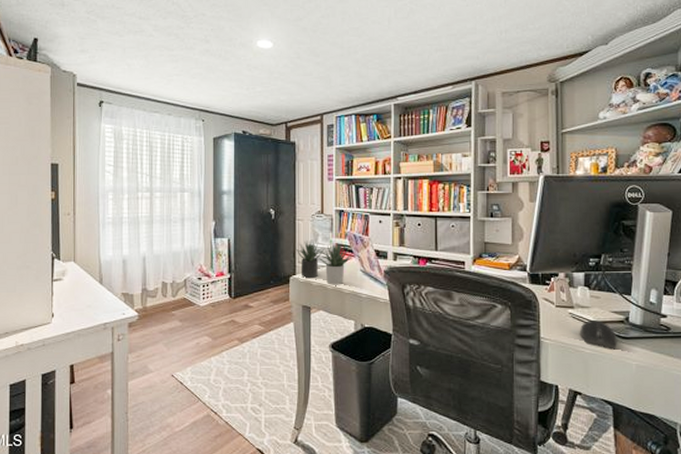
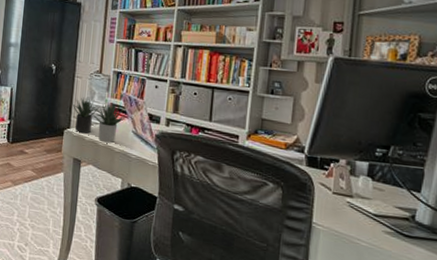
computer mouse: present [579,321,617,351] -> none [356,212,400,248]

